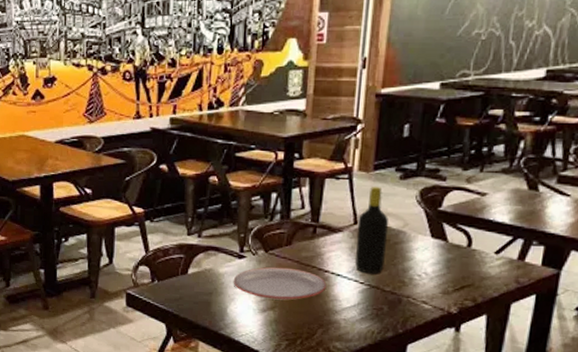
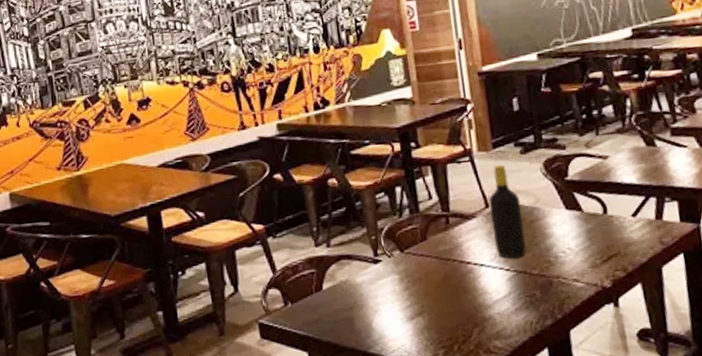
plate: present [233,267,327,301] -> none [372,265,473,304]

